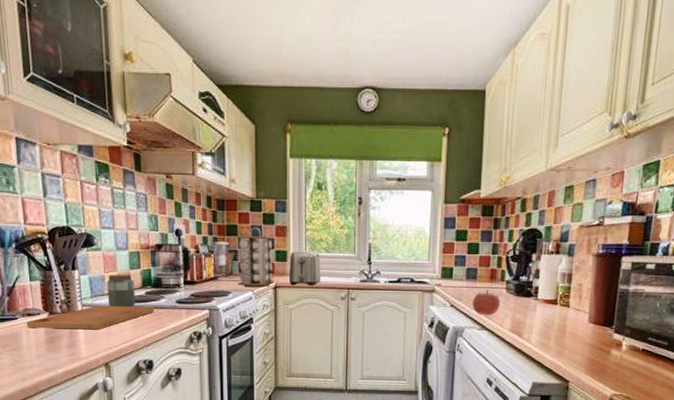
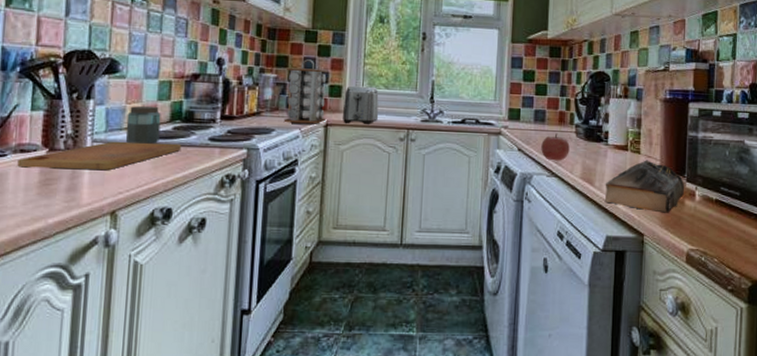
bread loaf: none [533,313,612,363] -> present [605,160,685,214]

